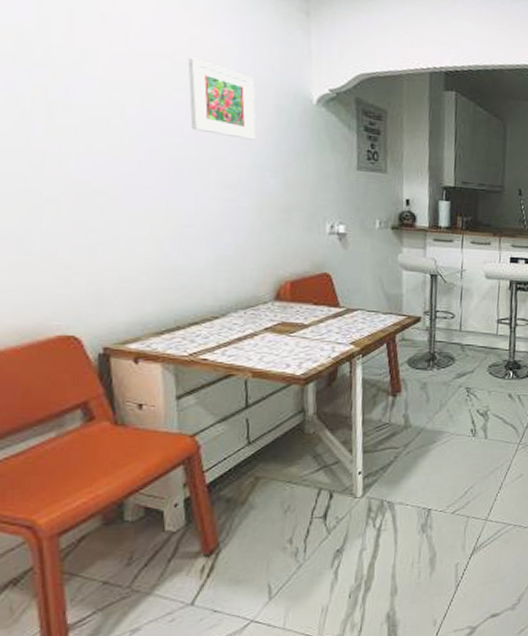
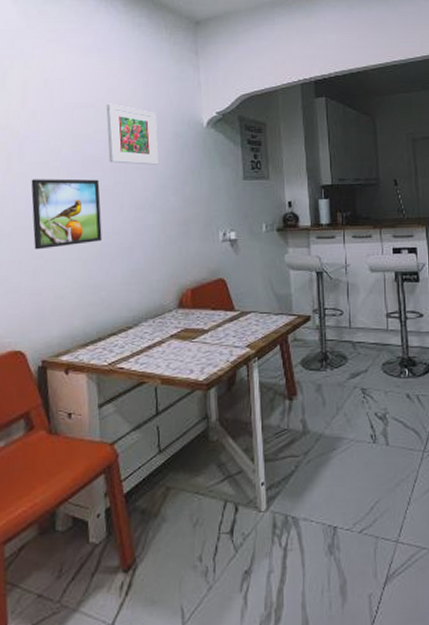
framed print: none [83,136,182,223] -> present [31,179,102,250]

